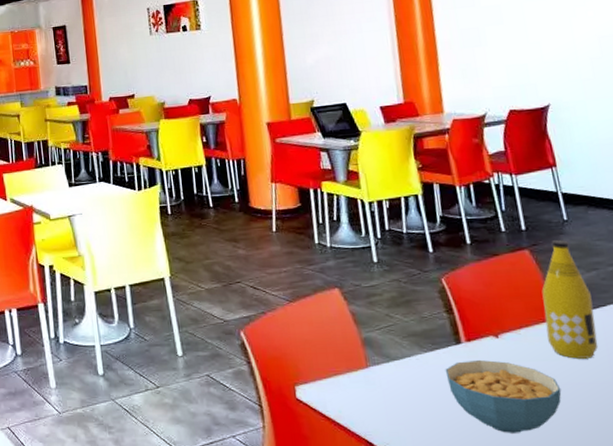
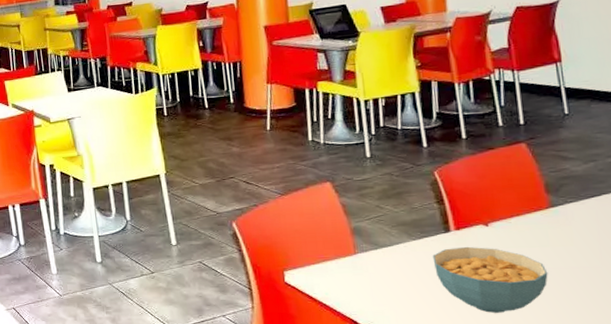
bottle: present [541,239,598,359] -> none [536,132,590,245]

